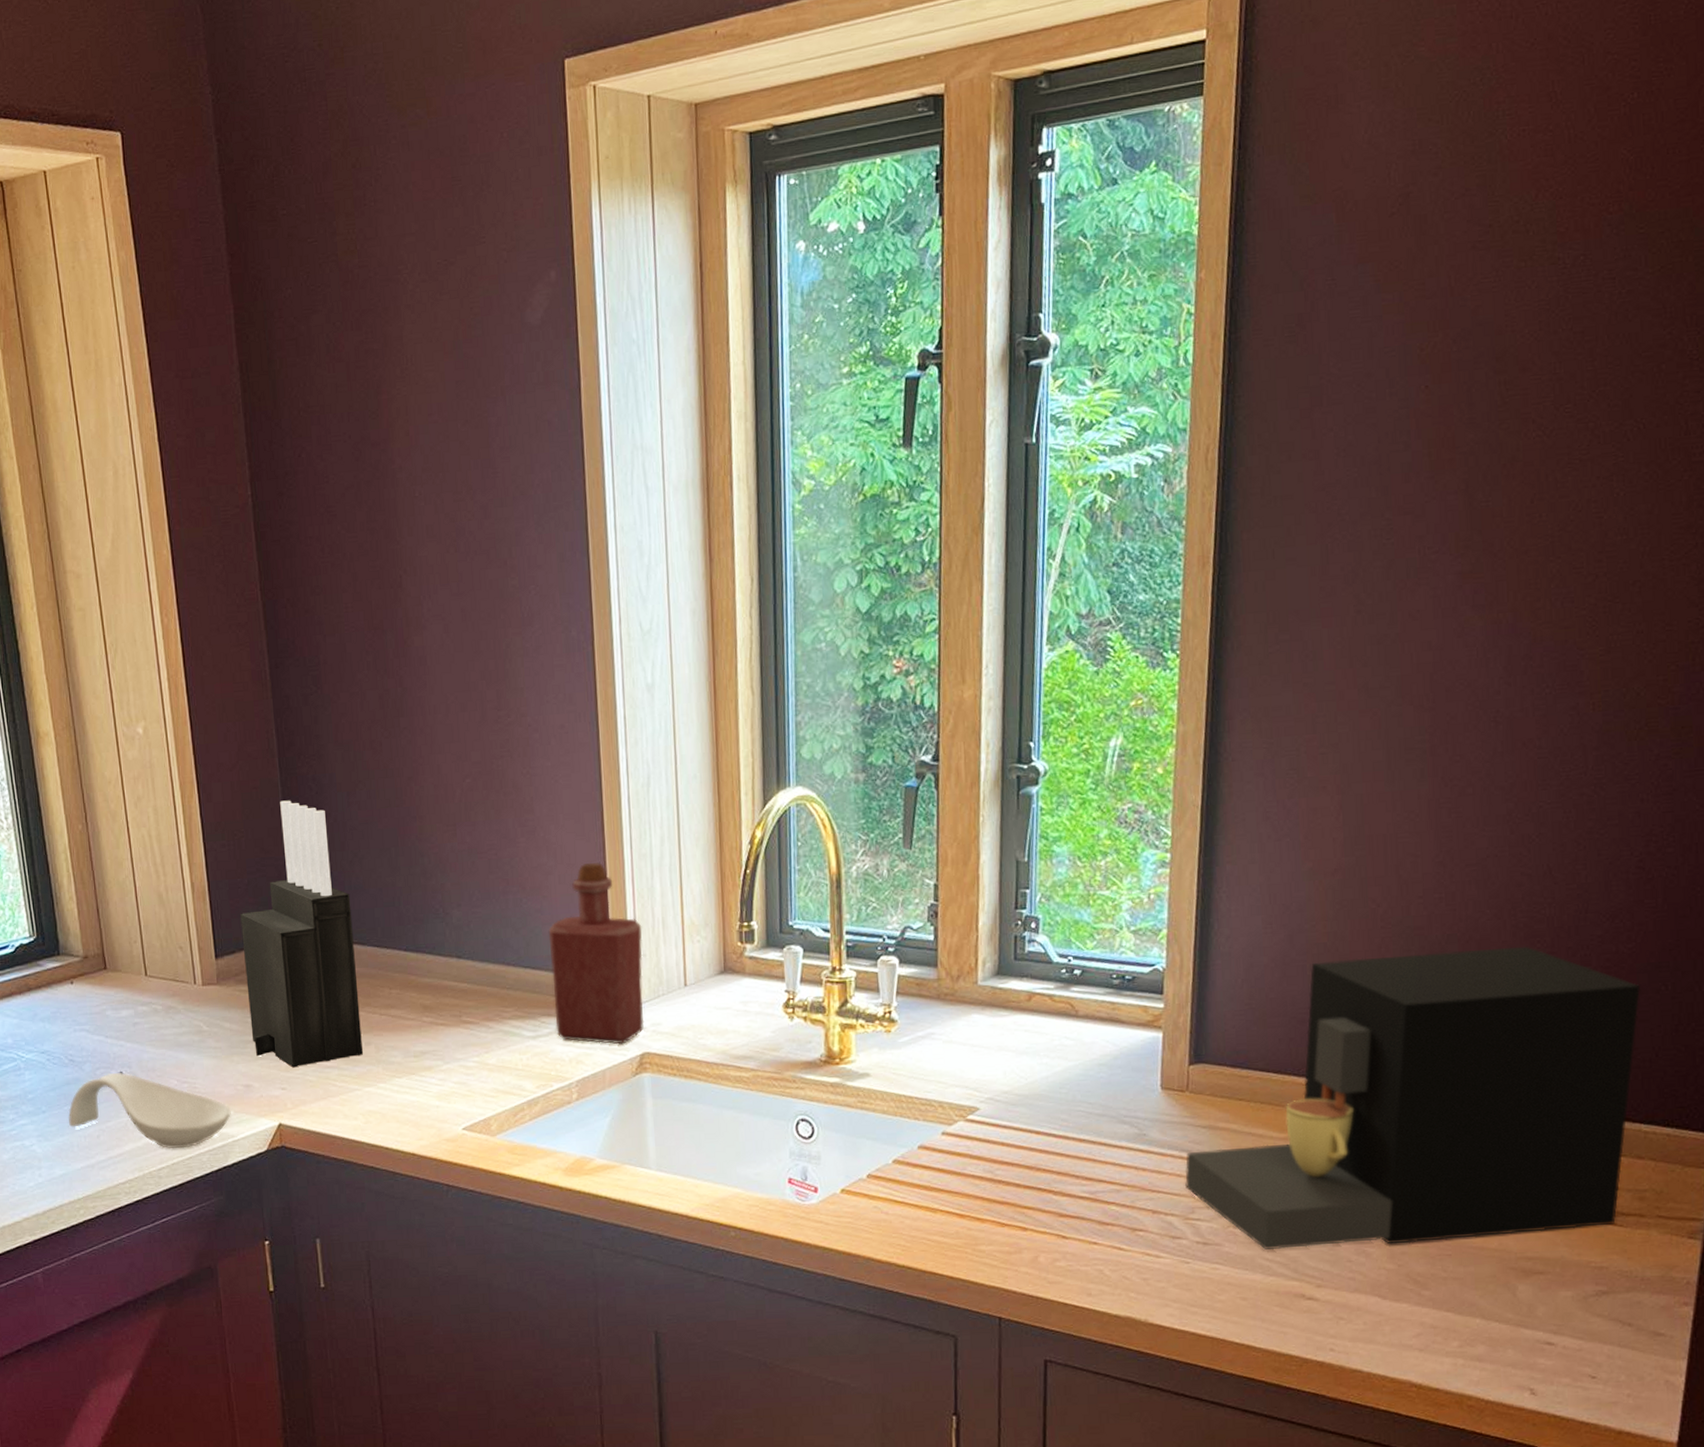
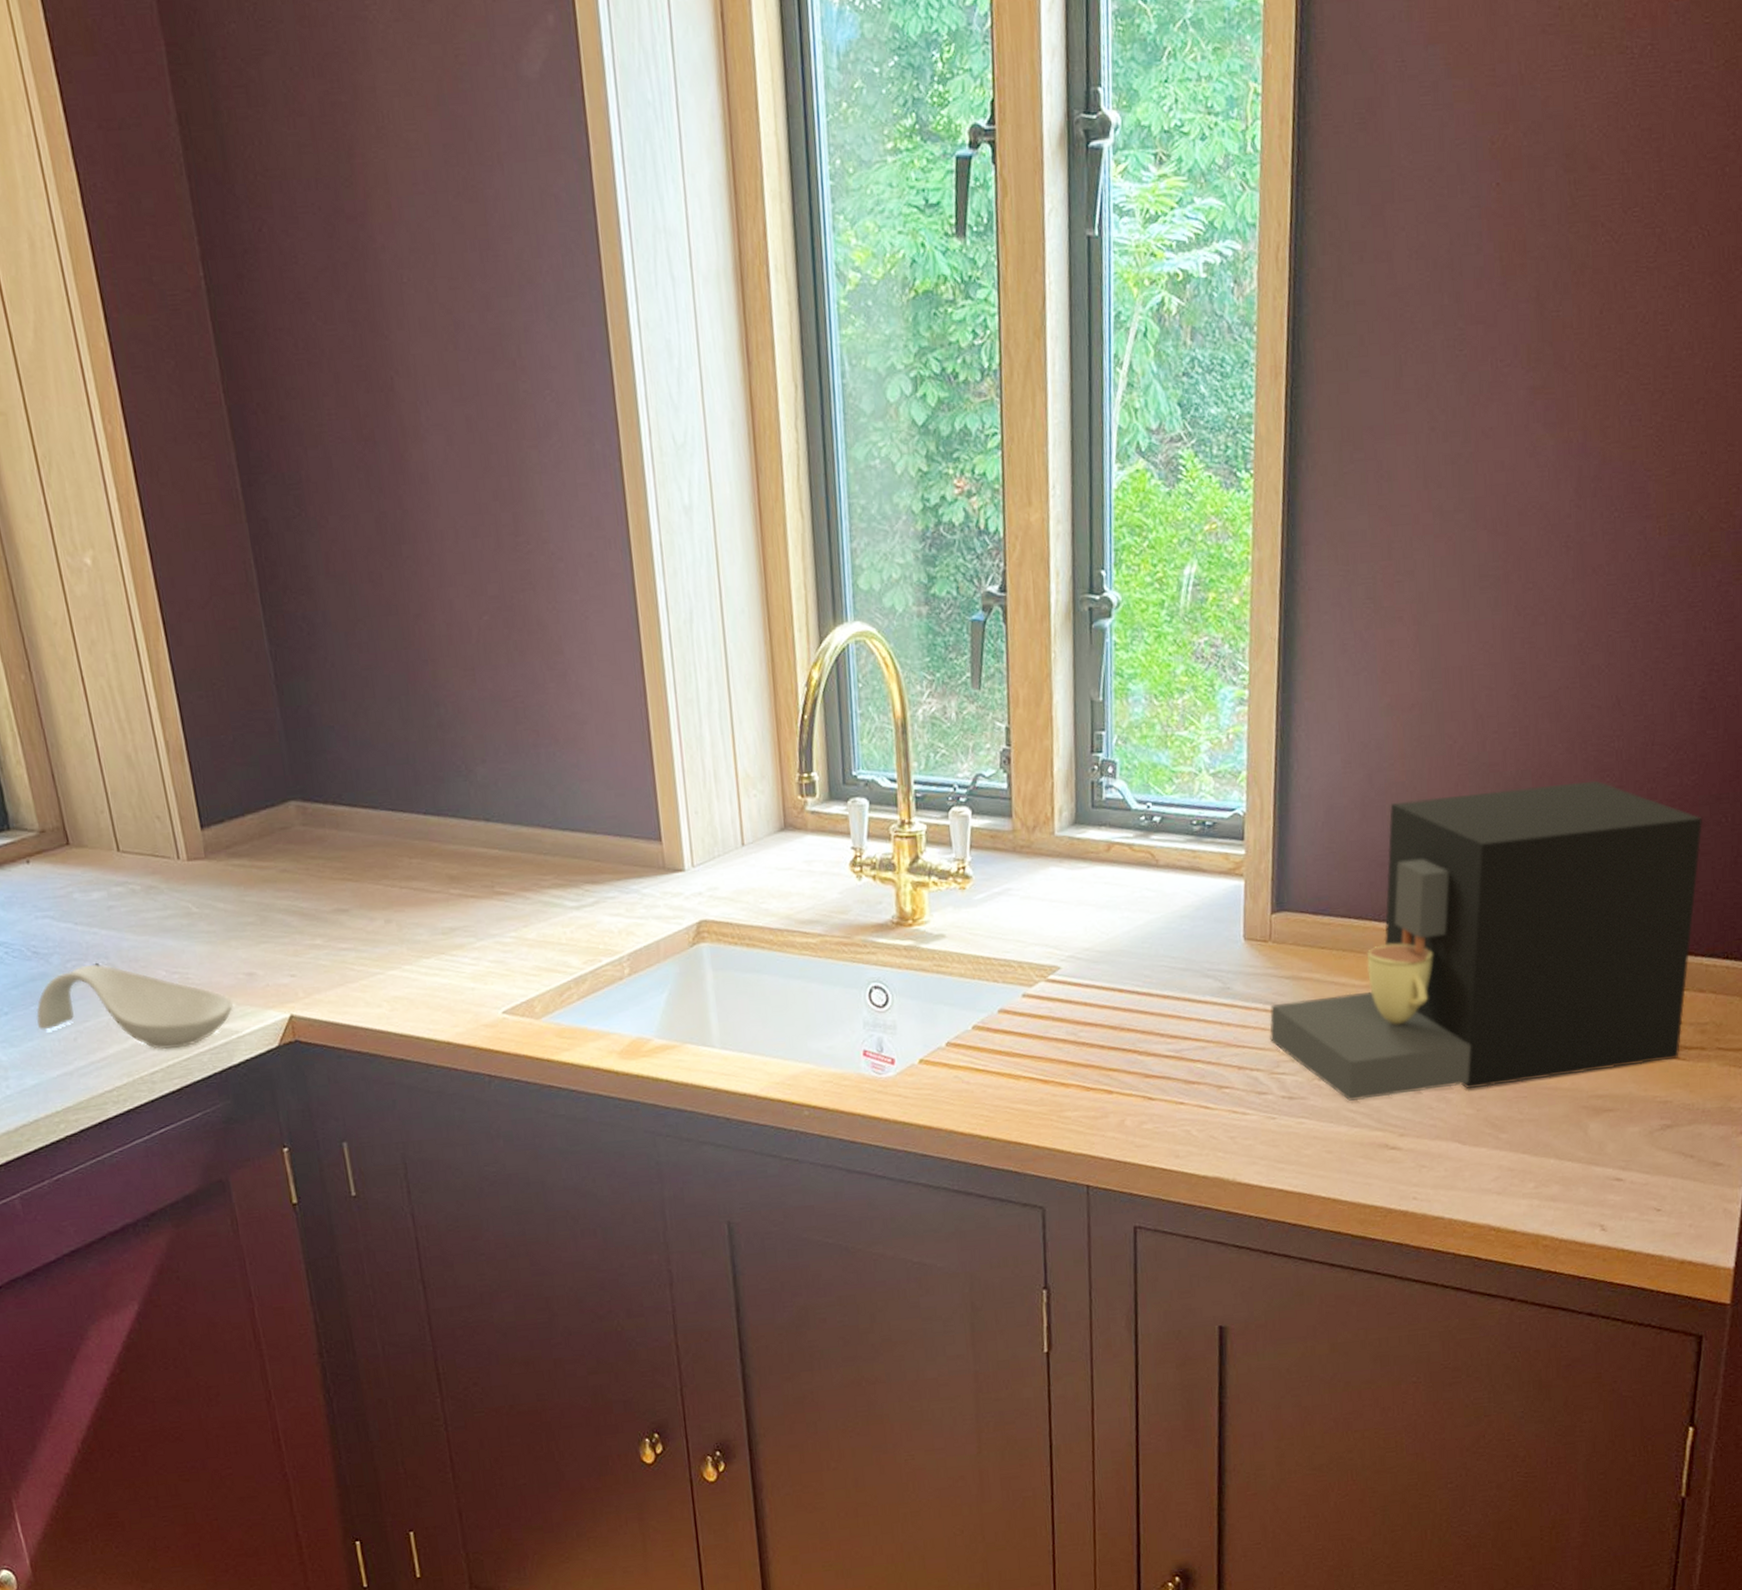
knife block: present [240,800,363,1068] -> none [227,642,383,952]
bottle: present [548,863,645,1045] -> none [587,710,700,912]

